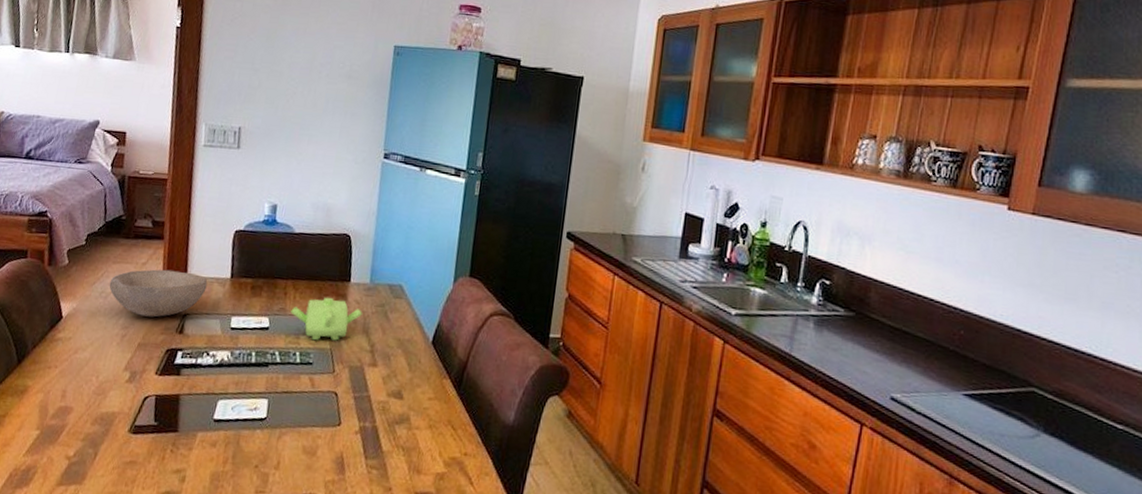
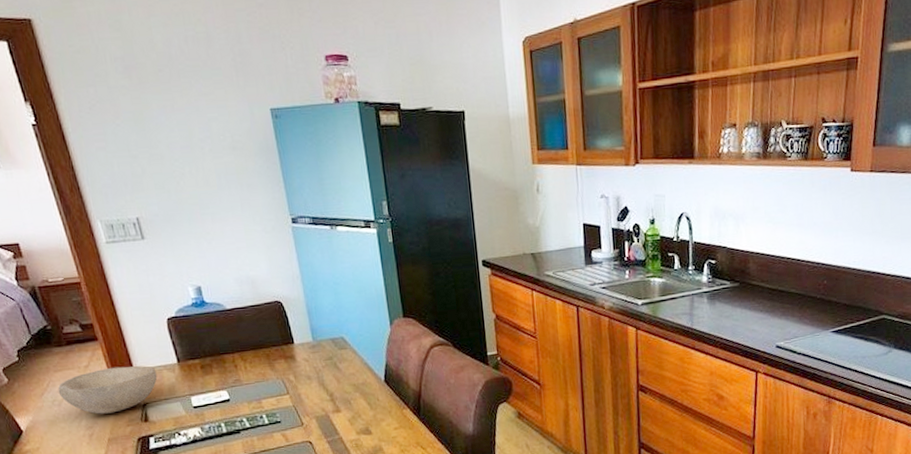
teapot: present [290,297,363,341] -> none [246,361,315,402]

